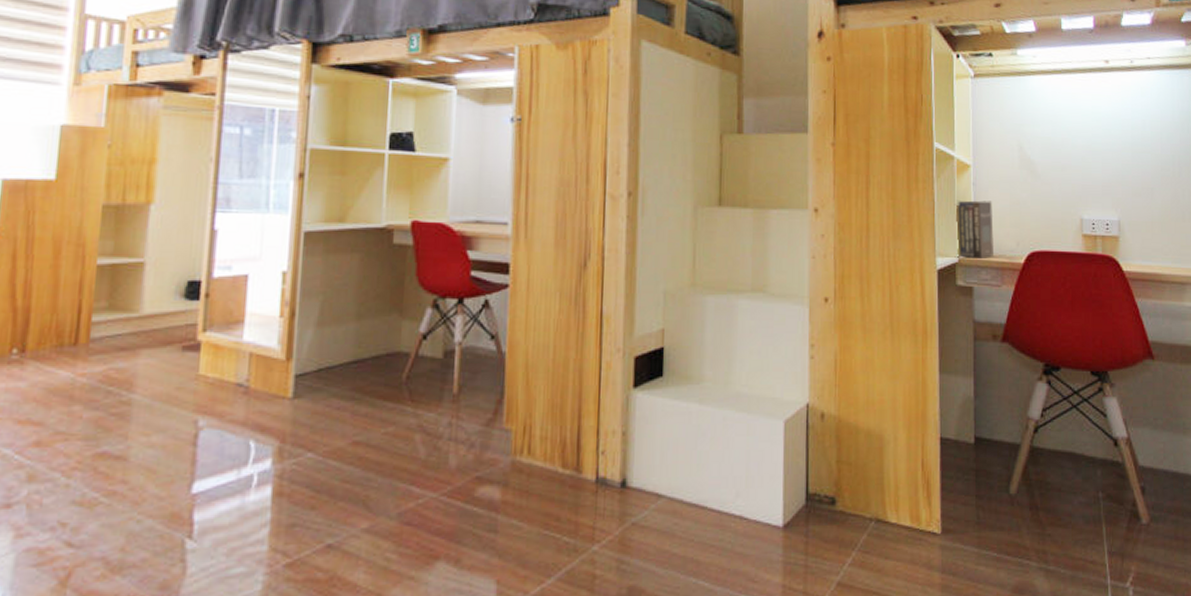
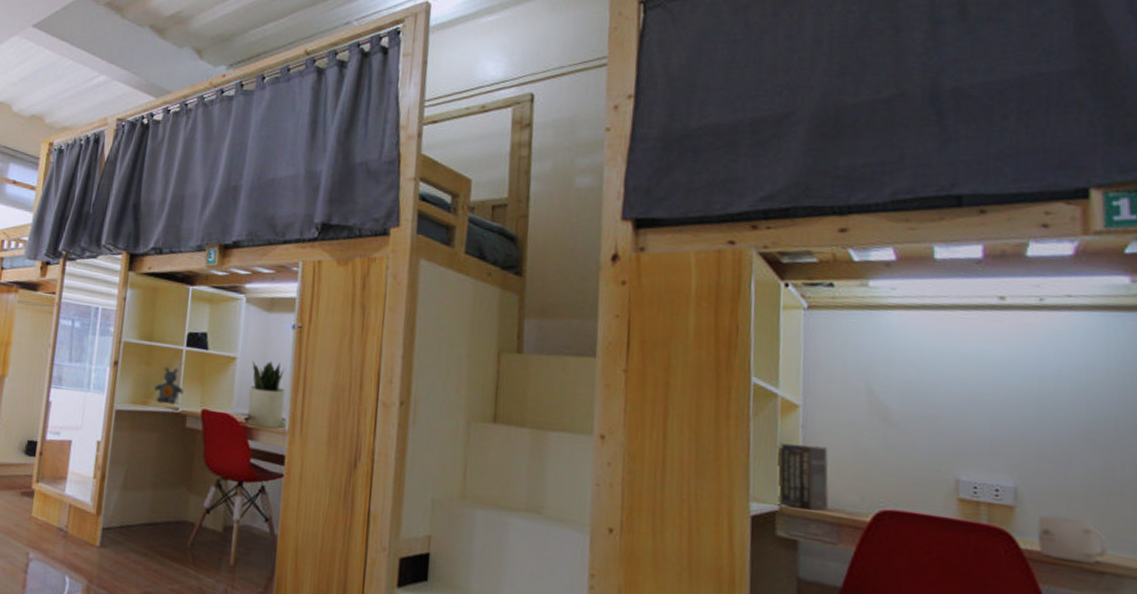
stuffed animal: none [352,175,389,219] -> present [154,366,184,405]
planter: none [461,160,511,236] -> present [243,361,288,429]
mug: none [1133,241,1176,277] -> present [1037,514,1108,565]

